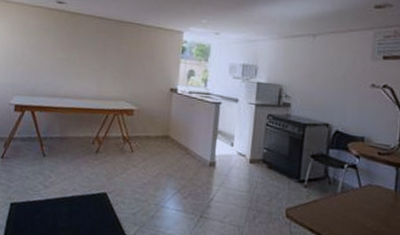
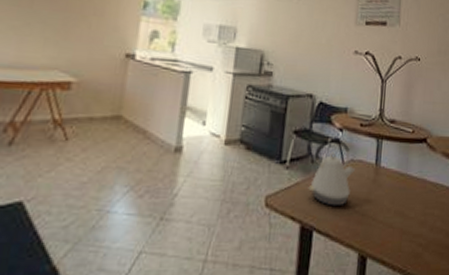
kettle: none [325,163,373,225] -> present [308,138,355,206]

